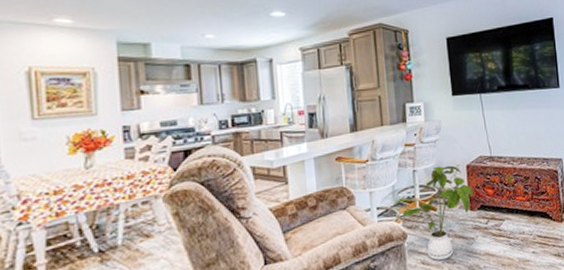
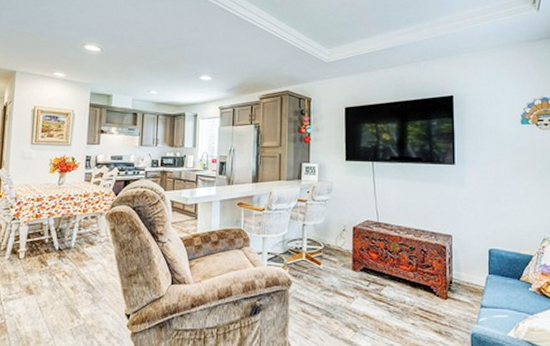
house plant: present [392,165,473,261] -> none [281,223,357,313]

